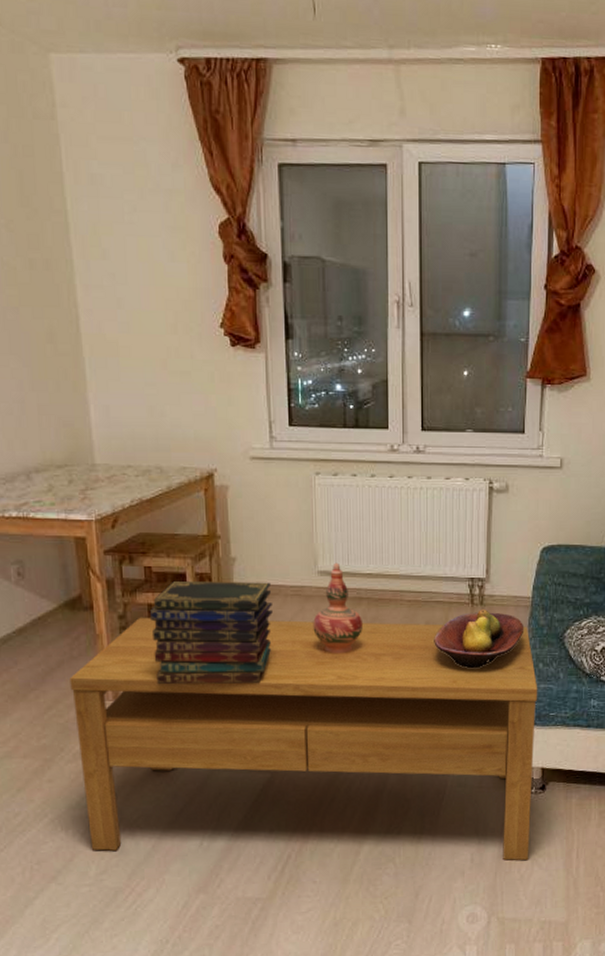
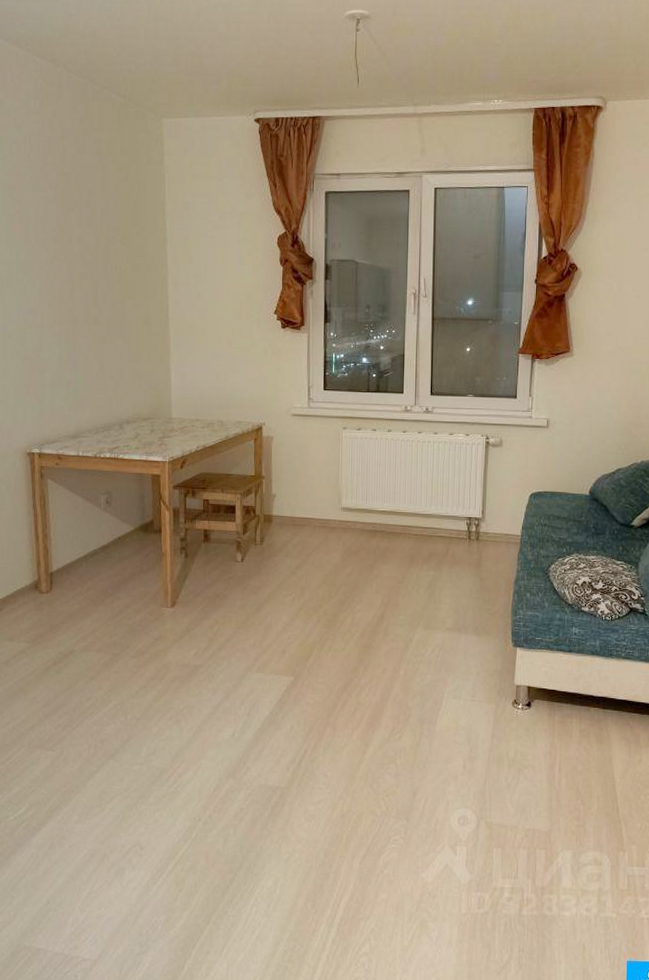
coffee table: present [70,617,538,861] -> none [139,540,526,771]
book stack: present [149,580,273,685] -> none [204,511,303,599]
decorative vase: present [313,562,362,653] -> none [335,501,376,577]
fruit bowl: present [434,609,525,669] -> none [436,544,514,595]

